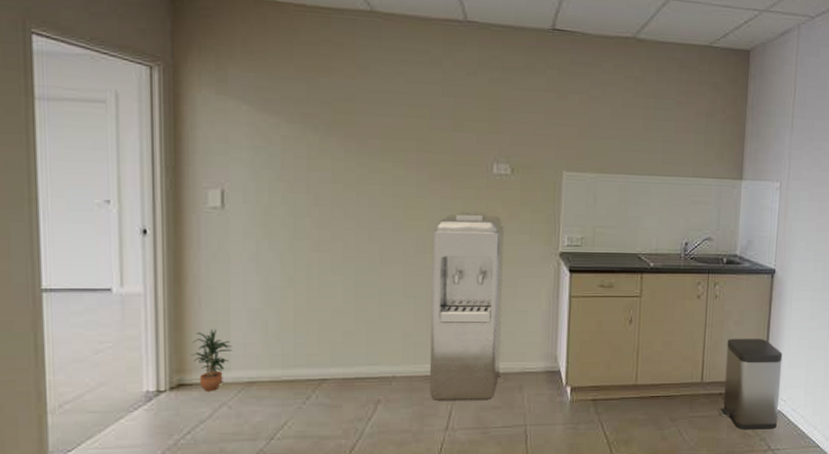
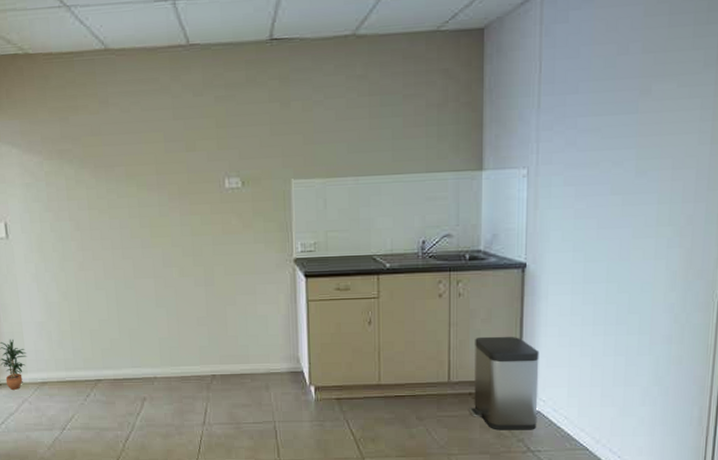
water dispenser: present [430,211,505,400] -> none [176,225,247,398]

